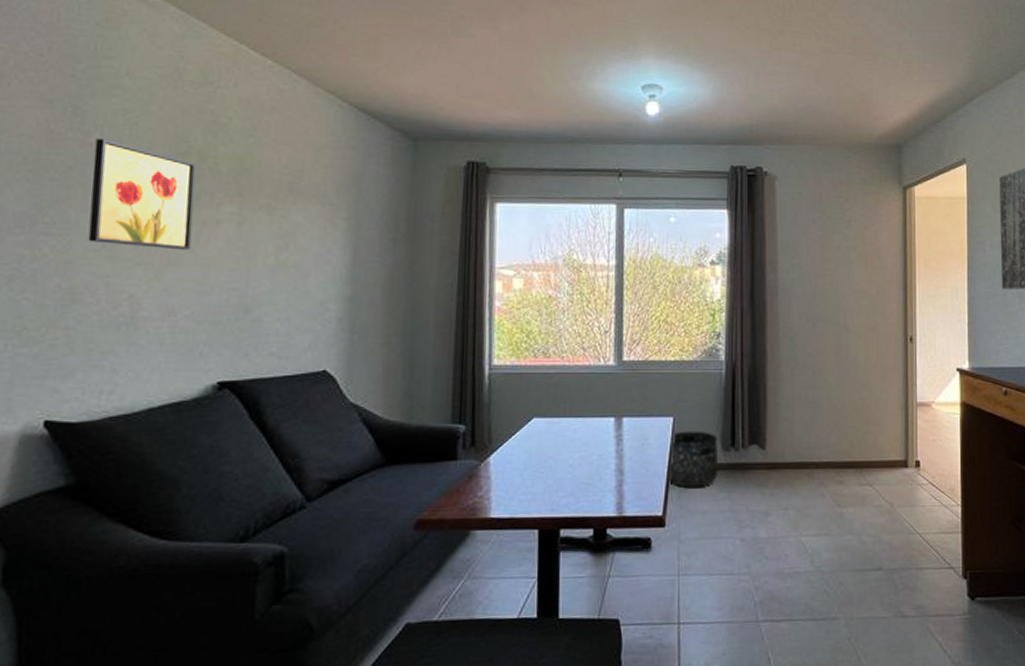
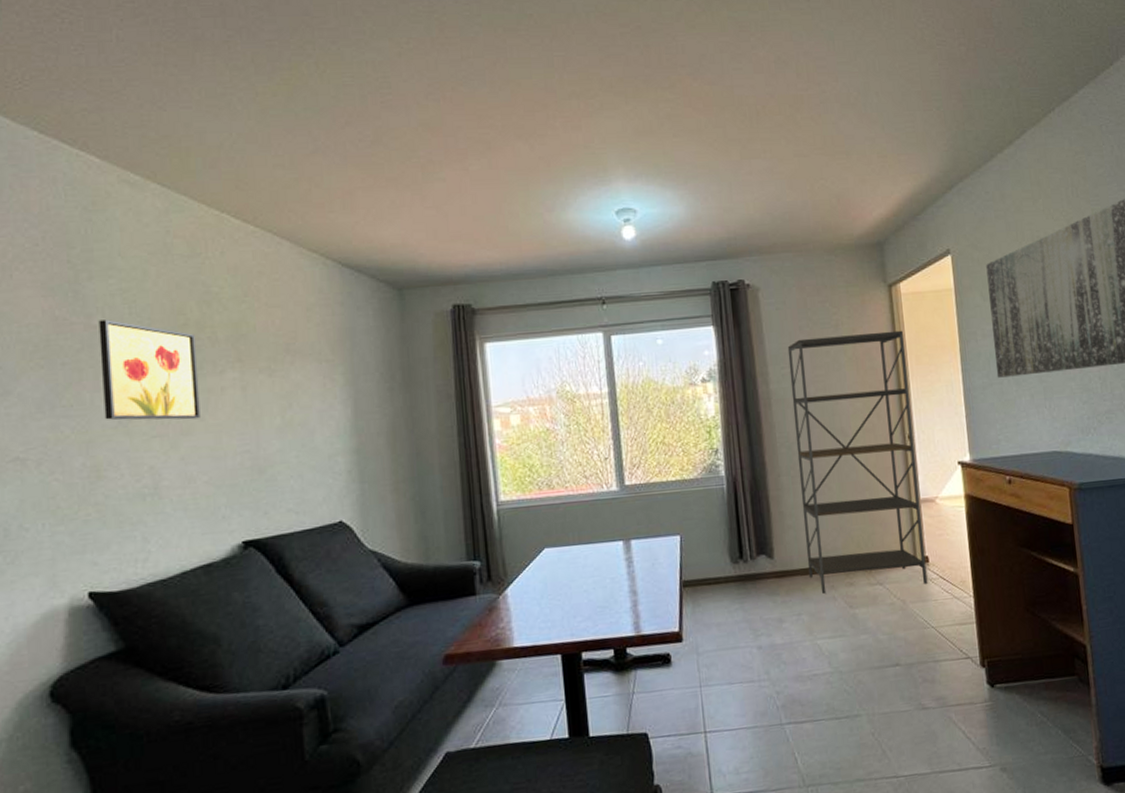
basket: present [668,431,719,487] -> none [681,546,729,602]
shelving unit: none [799,231,917,489] -> present [787,330,928,593]

